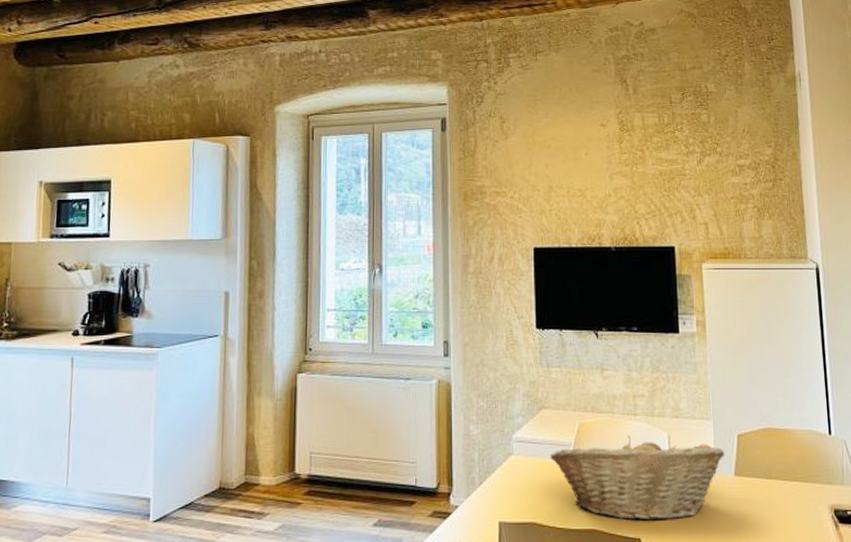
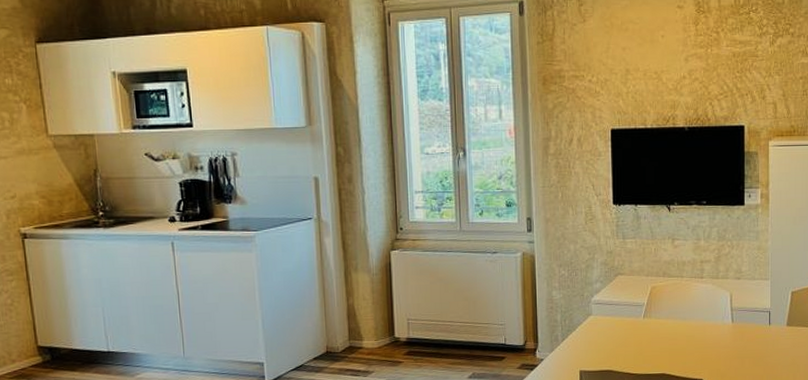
fruit basket: present [550,434,725,522] -> none [625,295,780,366]

